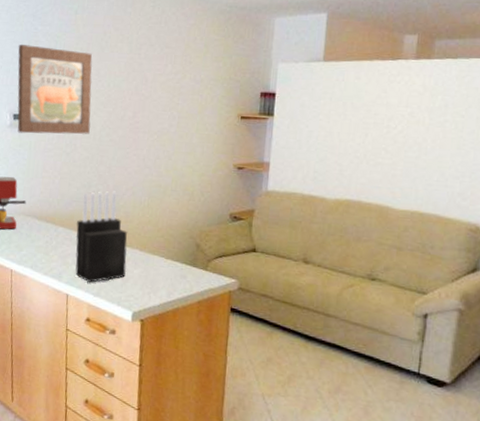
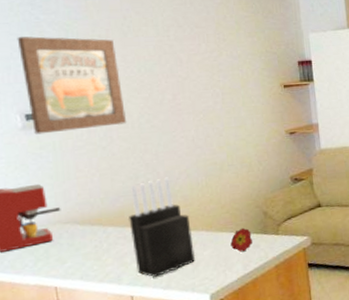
flower: none [159,255,181,280] -> present [230,227,253,253]

